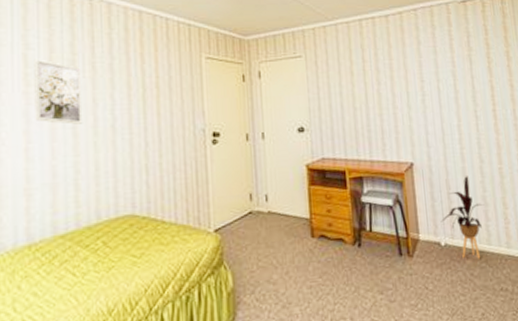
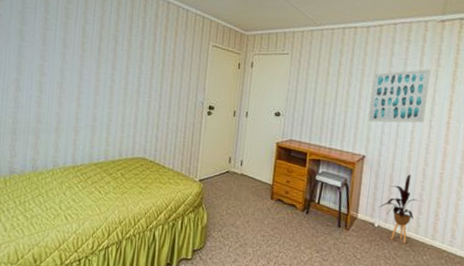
wall art: present [34,59,83,124] -> none [86,31,121,85]
wall art: none [403,54,468,122] -> present [368,68,431,123]

